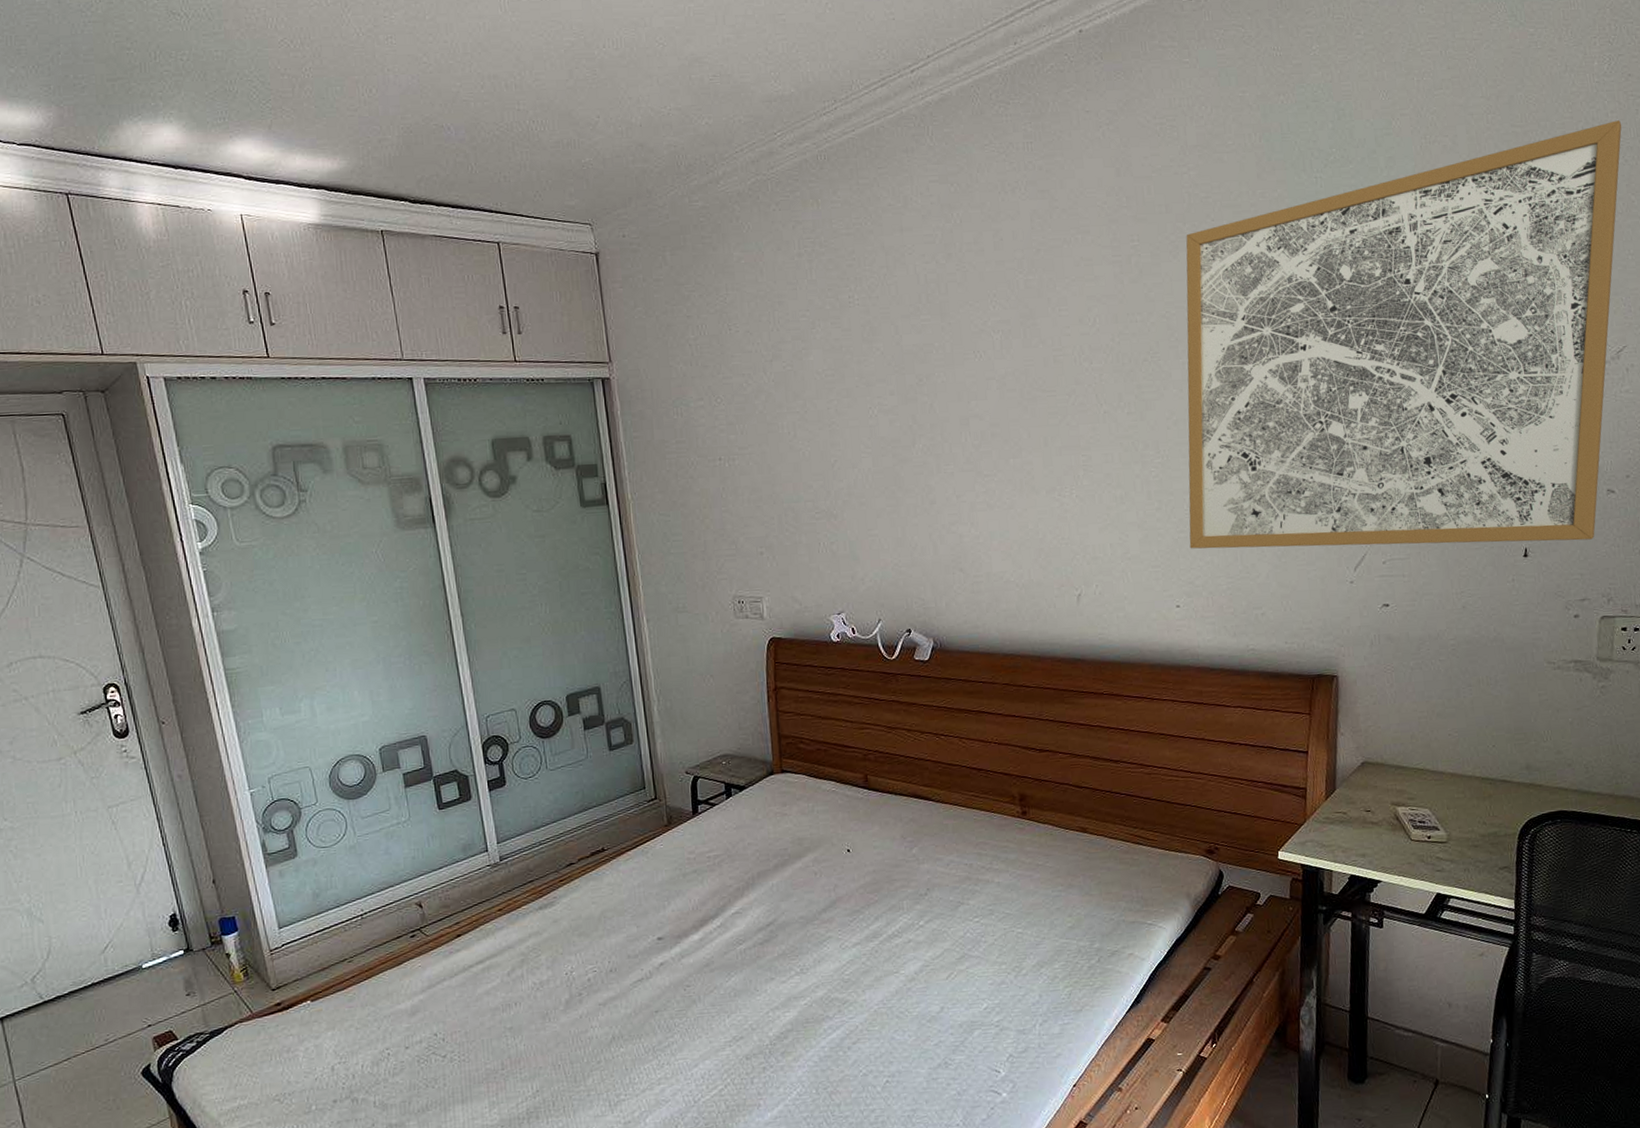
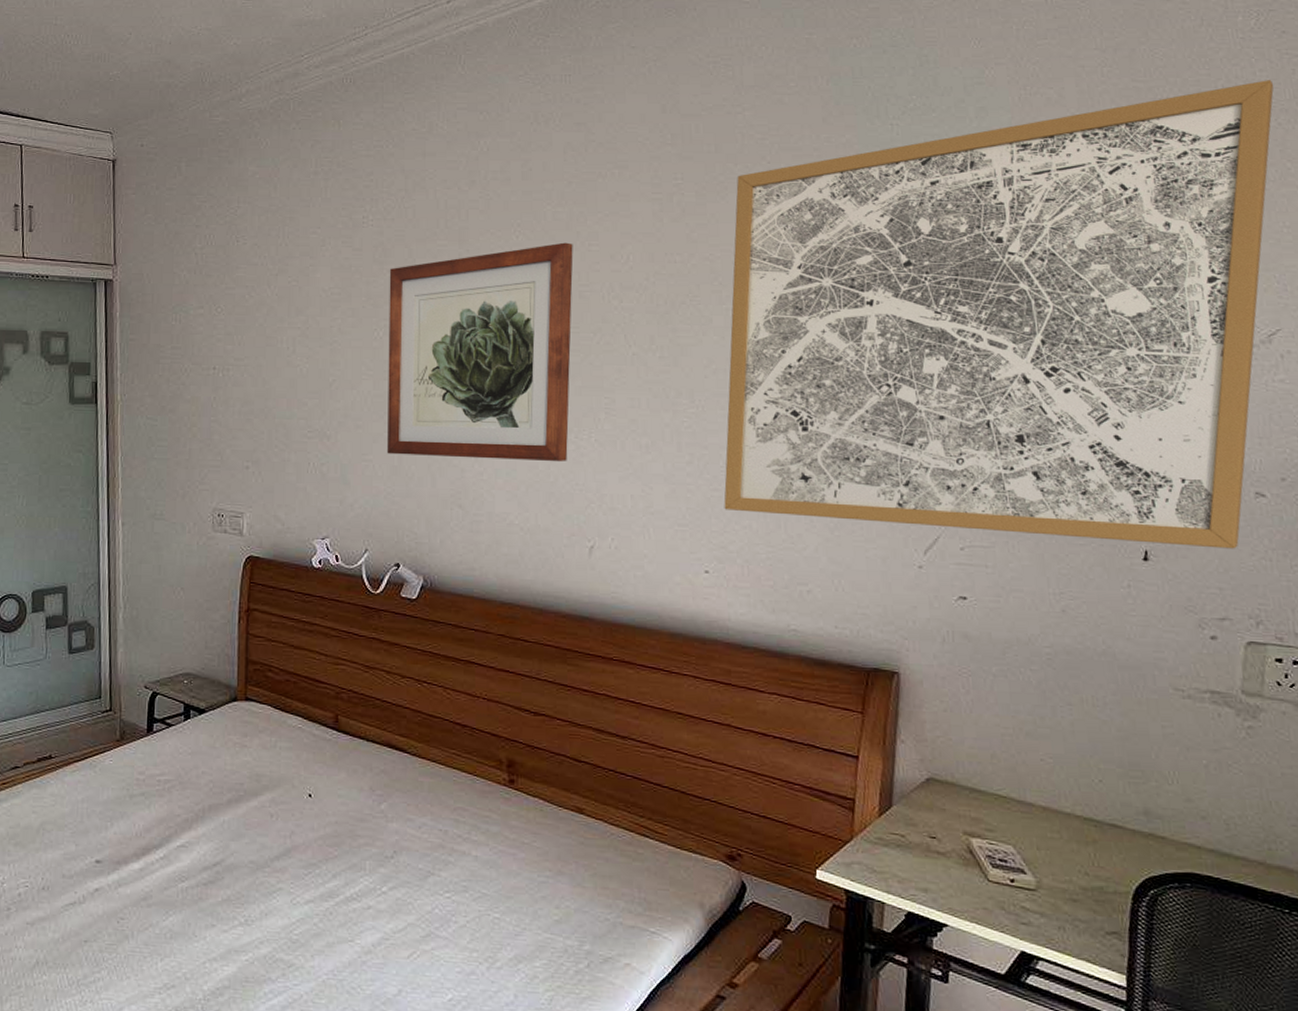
wall art: none [878,309,1053,528] -> present [386,242,573,462]

